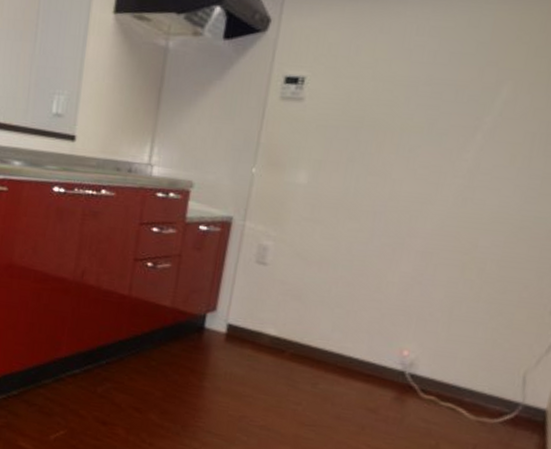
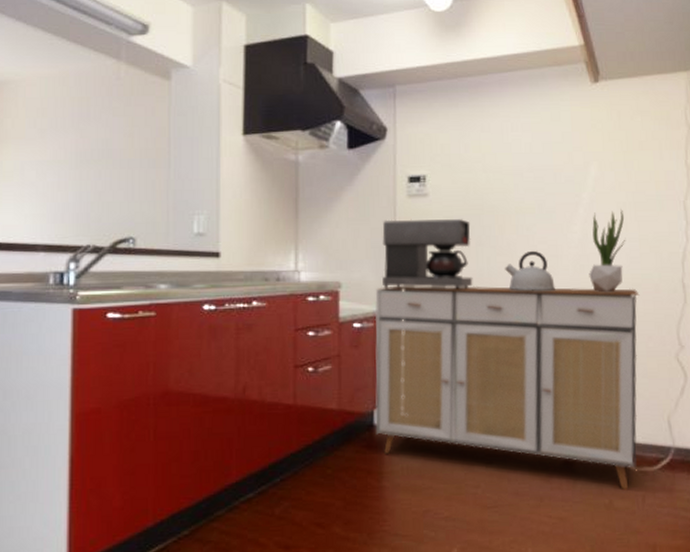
sideboard: none [204,192,526,437] -> present [374,286,640,491]
coffee maker: none [237,121,346,207] -> present [382,219,473,290]
kettle: none [374,174,429,221] -> present [505,250,555,291]
potted plant: none [470,140,531,232] -> present [589,209,626,293]

